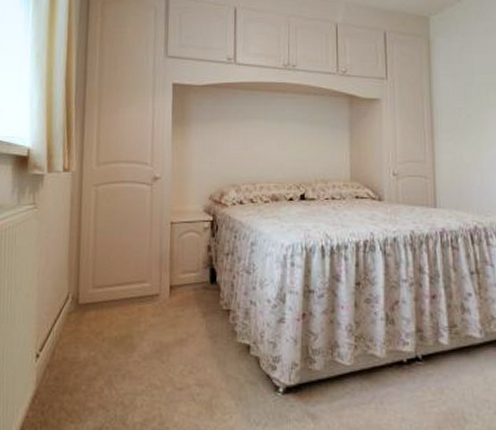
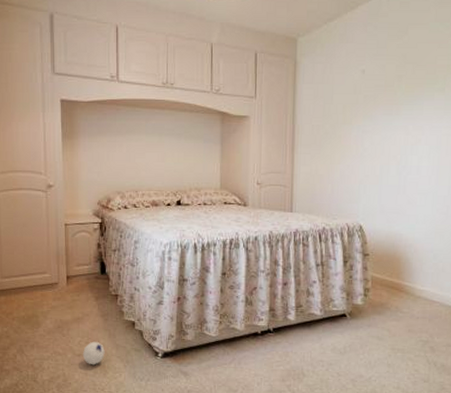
ball: none [184,370,212,404] -> present [82,341,105,366]

